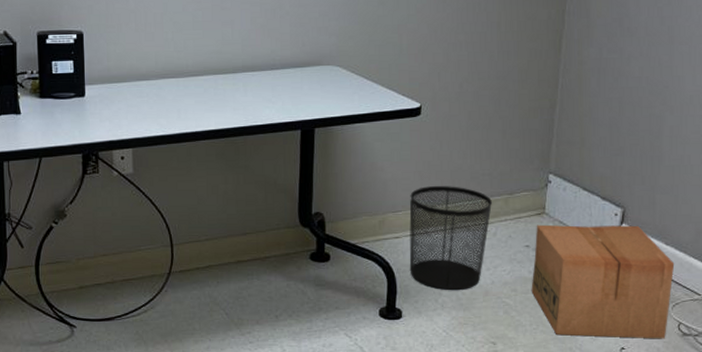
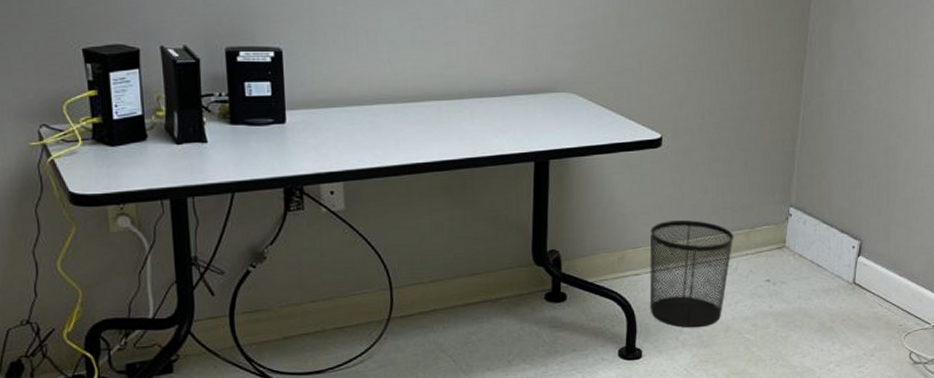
cardboard box: present [531,224,675,339] -> none [771,257,907,369]

